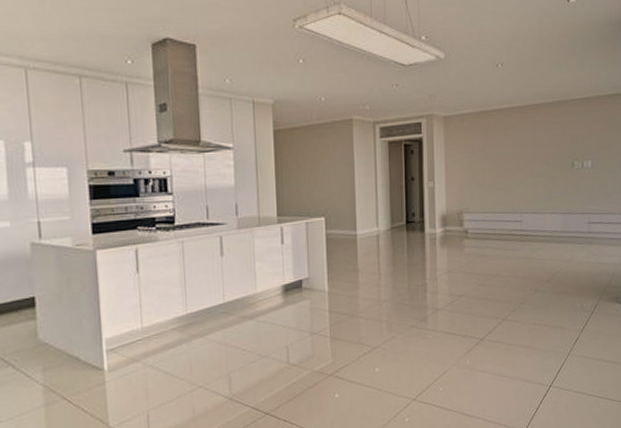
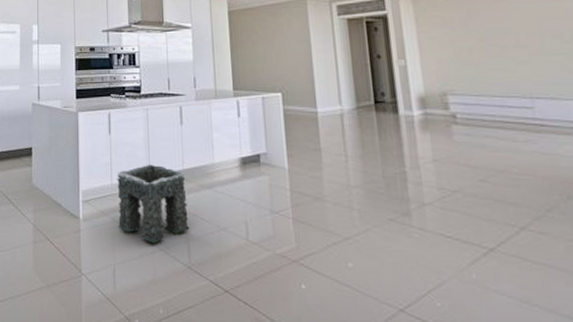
stone arch: none [148,301,231,382] -> present [117,164,190,244]

